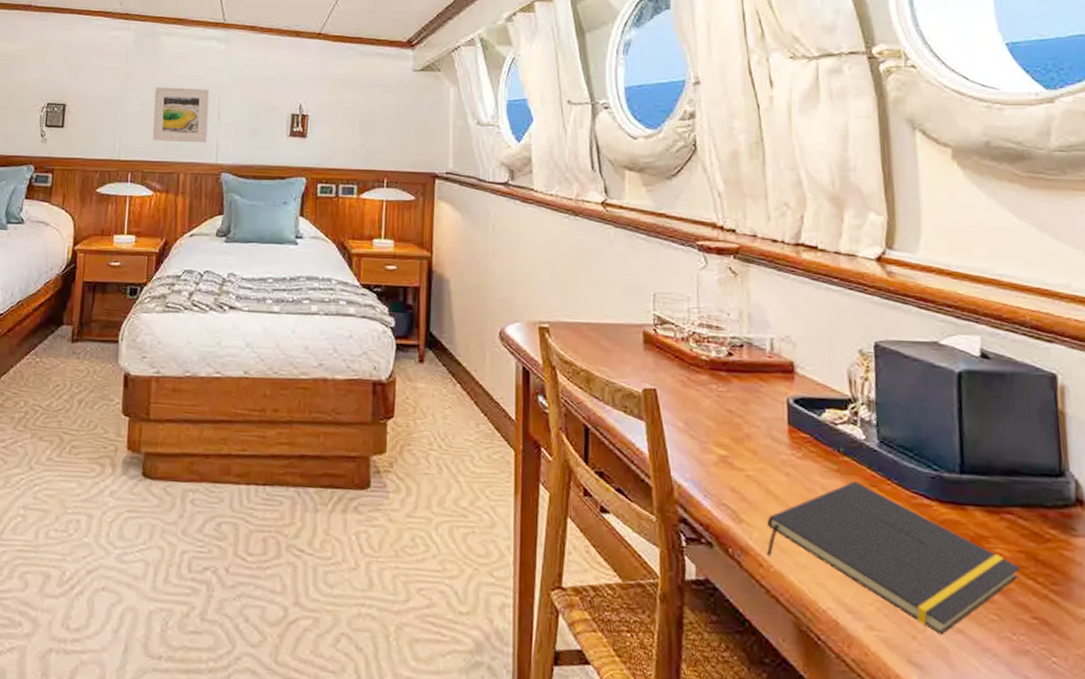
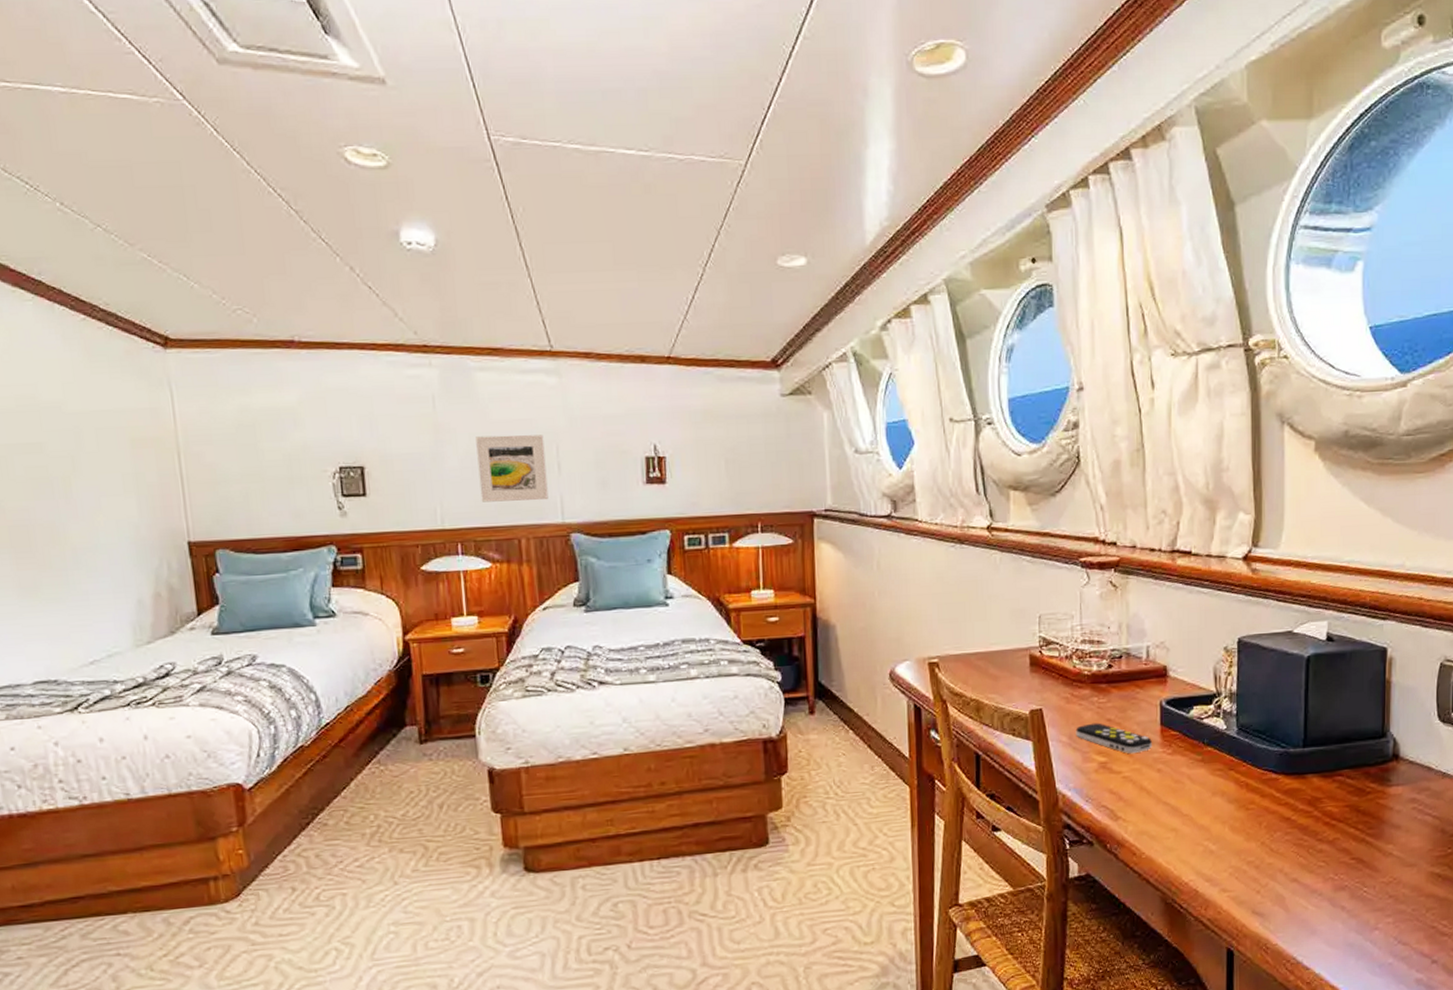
remote control: none [692,411,779,452] -> present [1075,723,1152,754]
notepad: present [766,481,1021,635] -> none [1139,767,1345,886]

